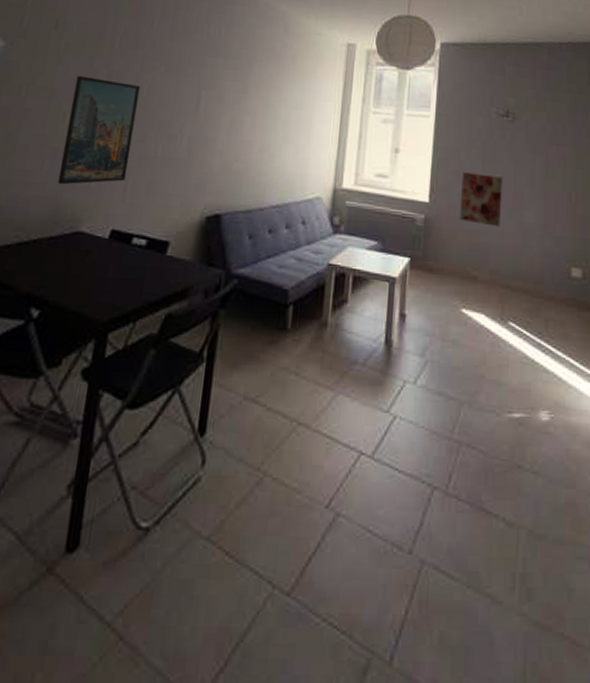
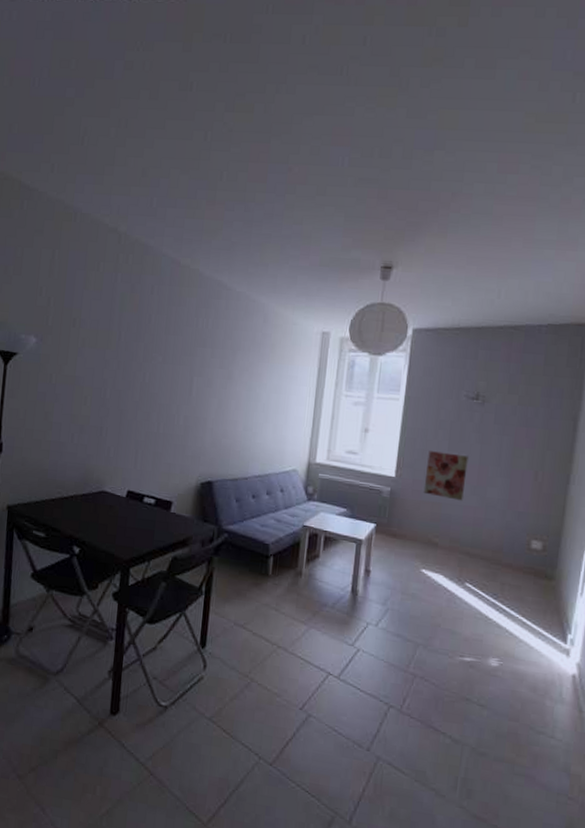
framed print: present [57,75,141,185] -> none [84,365,144,454]

